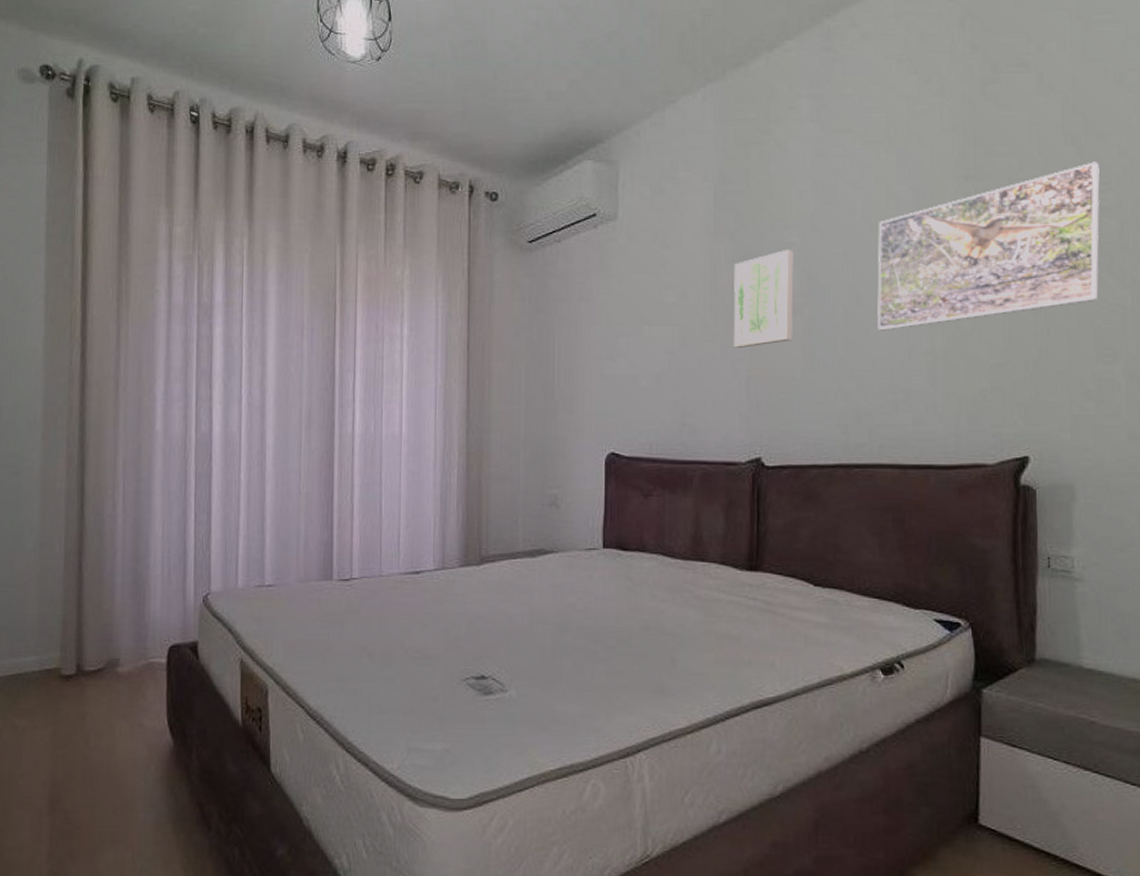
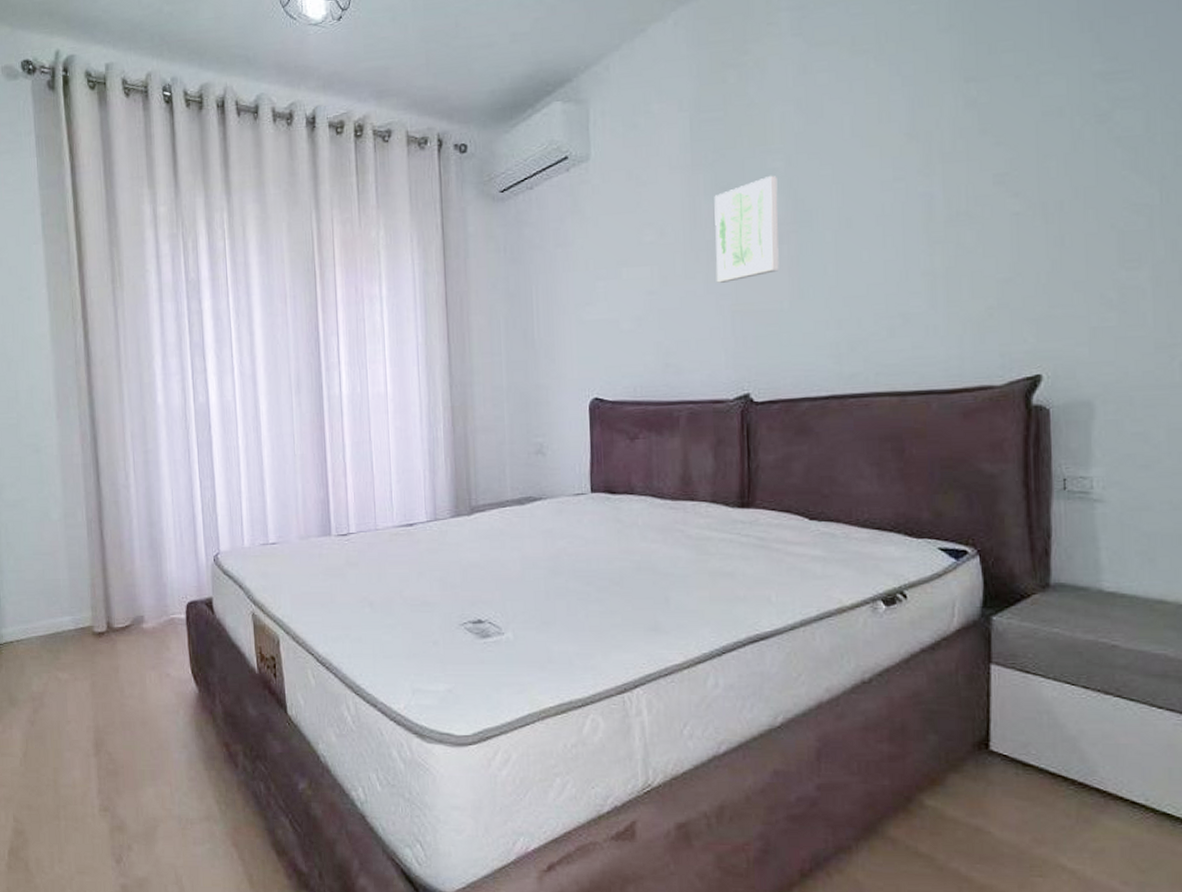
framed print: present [877,162,1100,331] -> none [869,47,1122,254]

